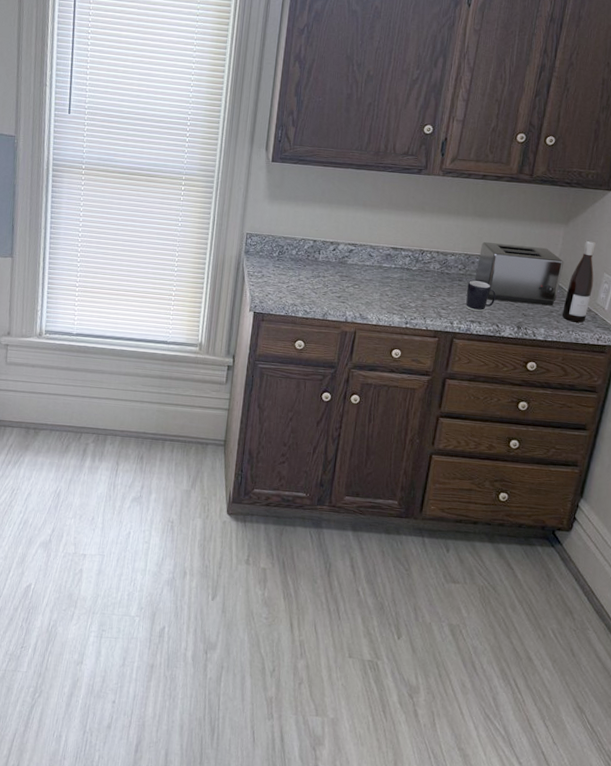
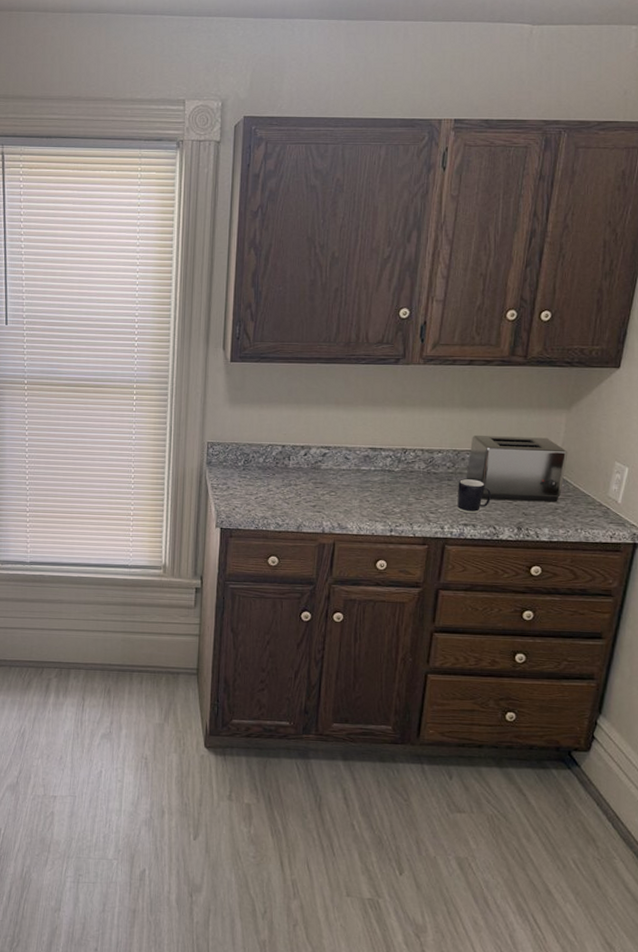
bottle: present [561,239,597,323] -> none [568,425,605,519]

